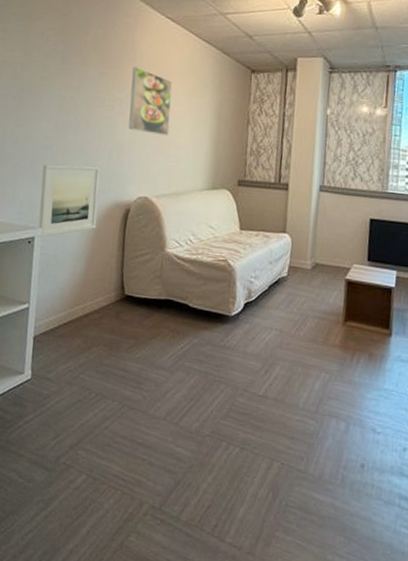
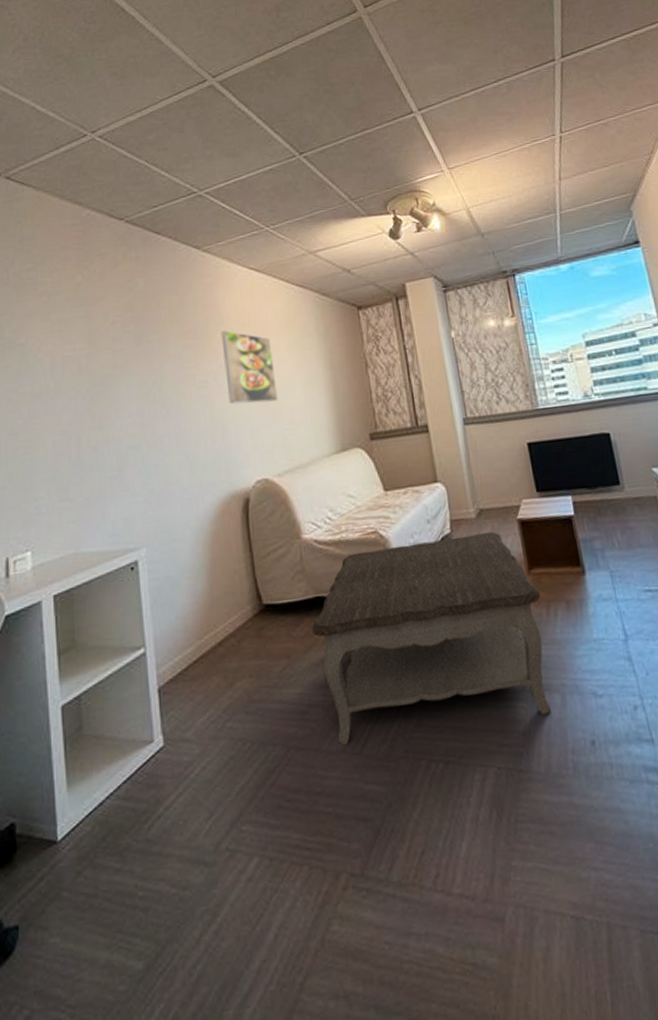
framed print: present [38,164,101,238] -> none [134,455,213,560]
coffee table: none [158,272,349,435] -> present [311,531,552,745]

